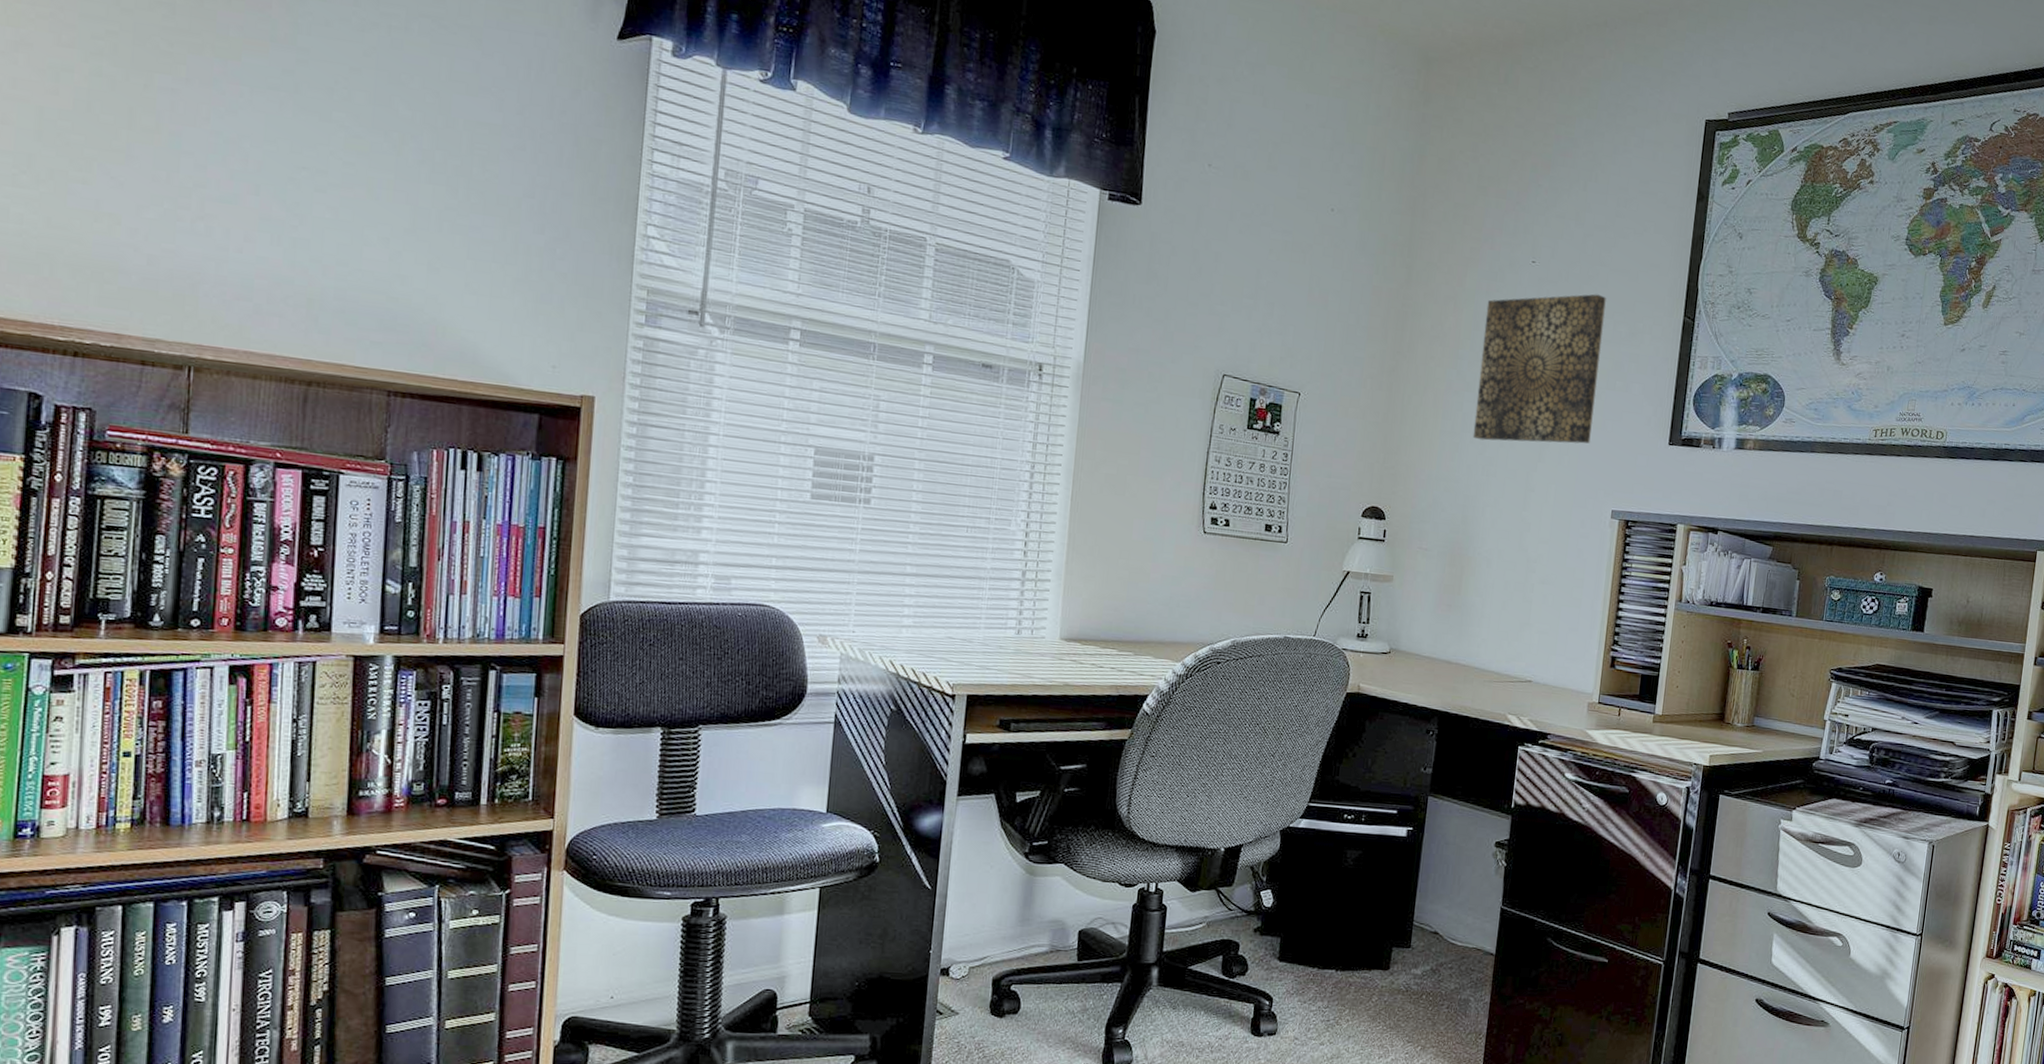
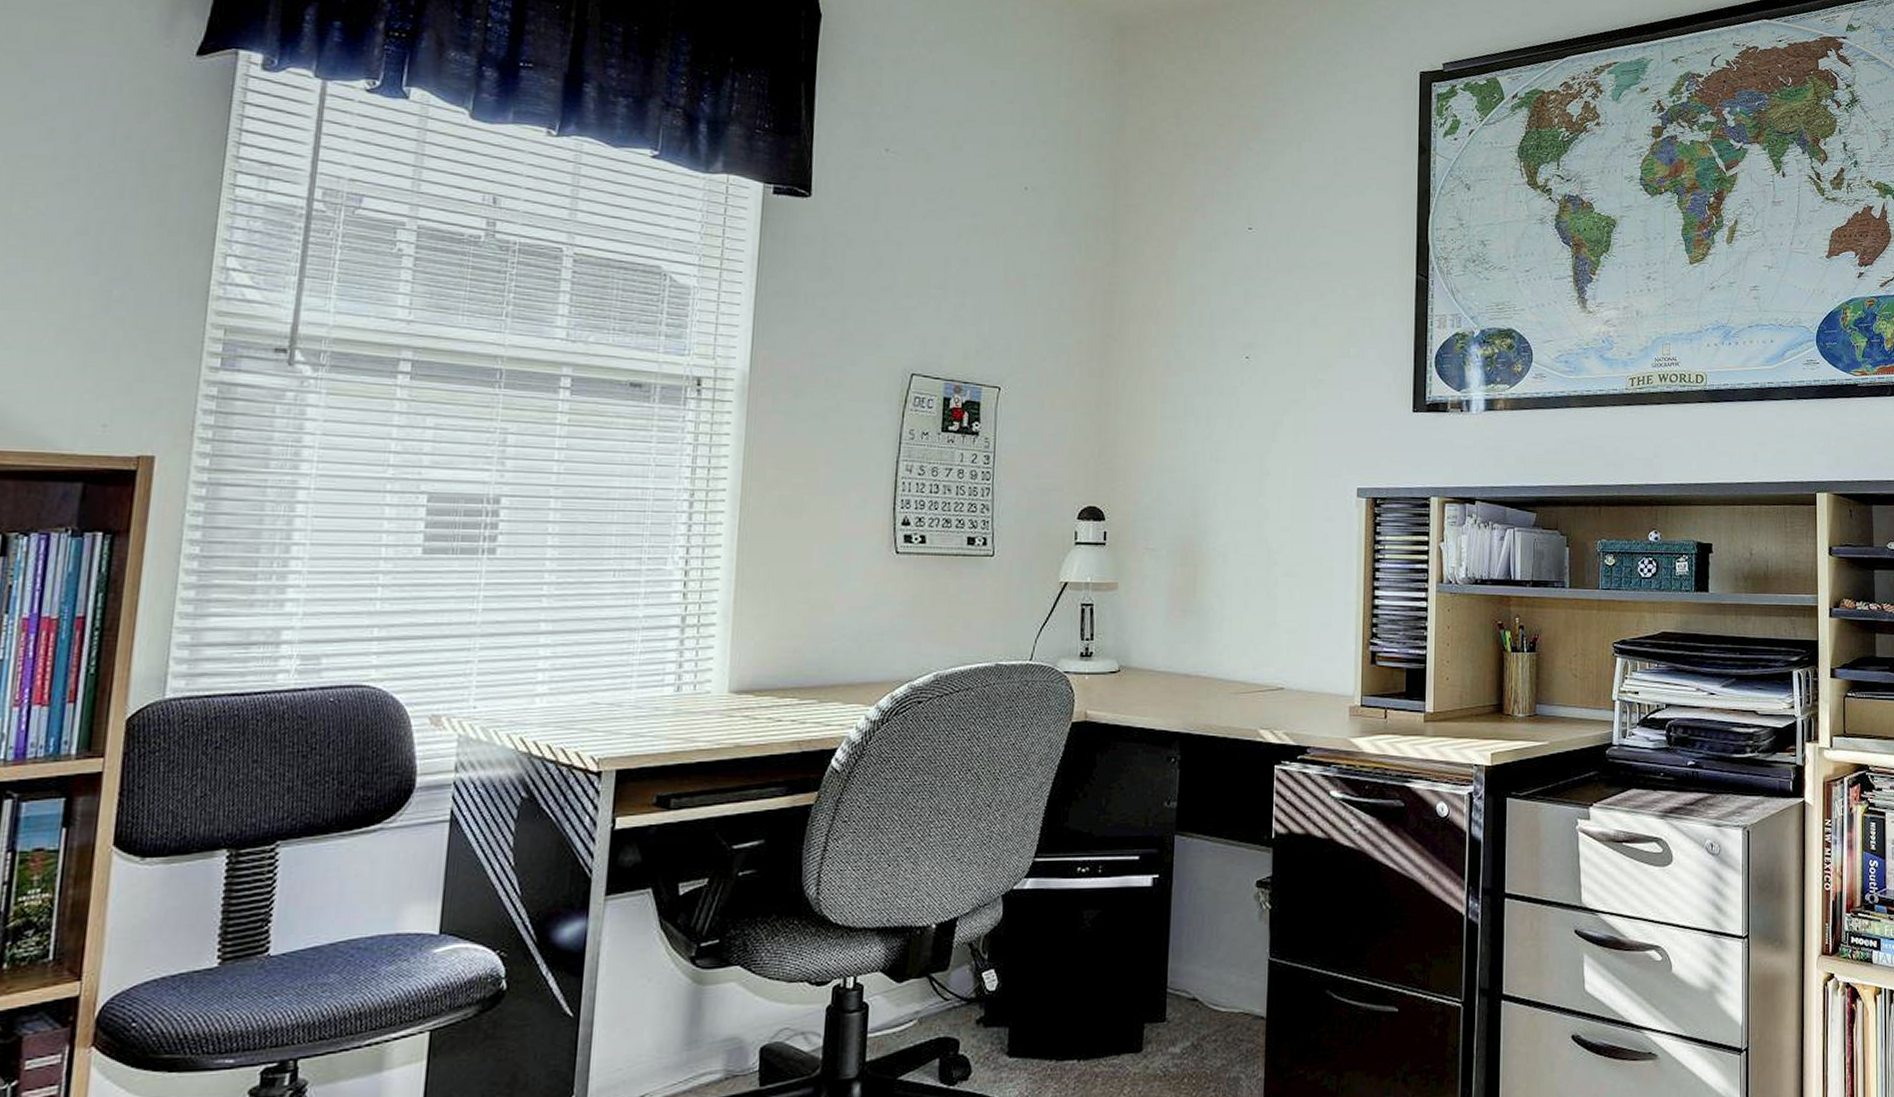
wall art: present [1472,294,1606,444] -> none [1197,257,1332,423]

